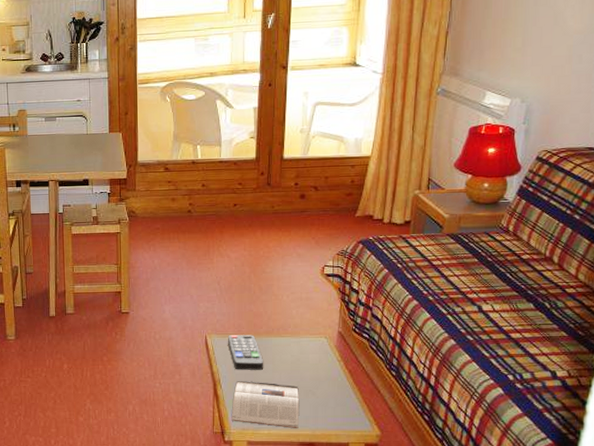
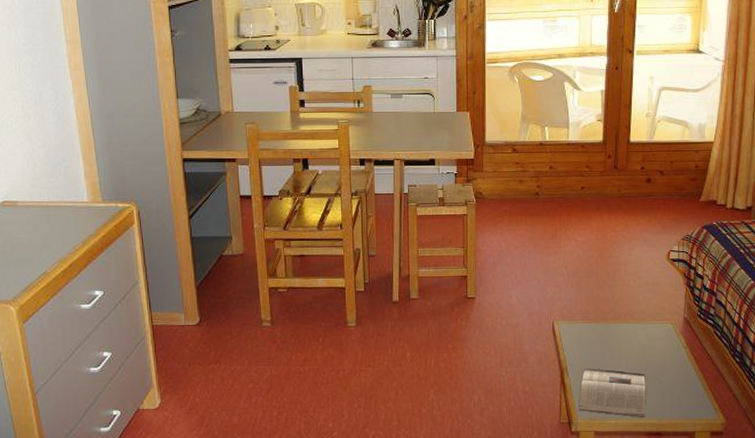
remote control: present [228,334,264,370] -> none [575,320,611,358]

